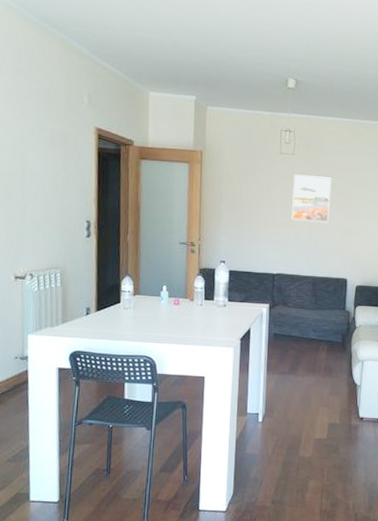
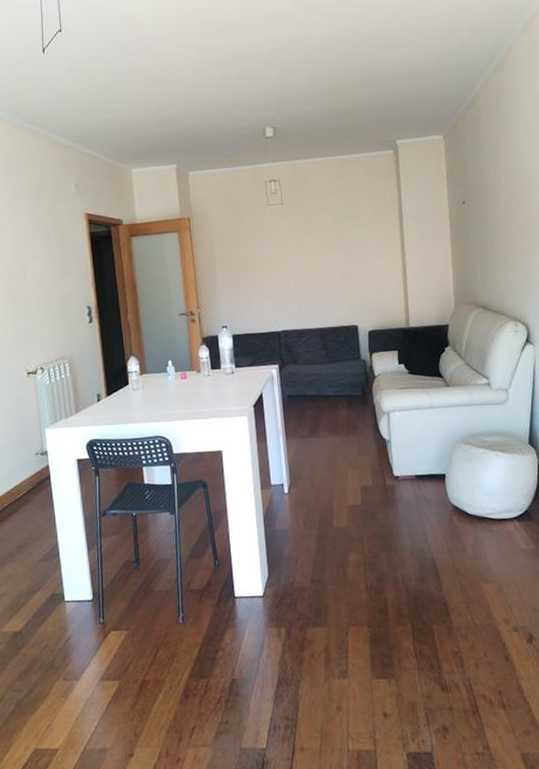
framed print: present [291,174,332,223] -> none [285,220,328,272]

